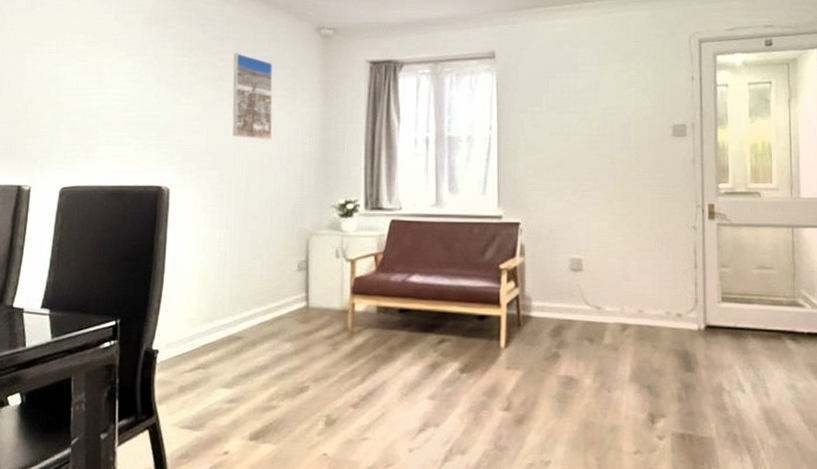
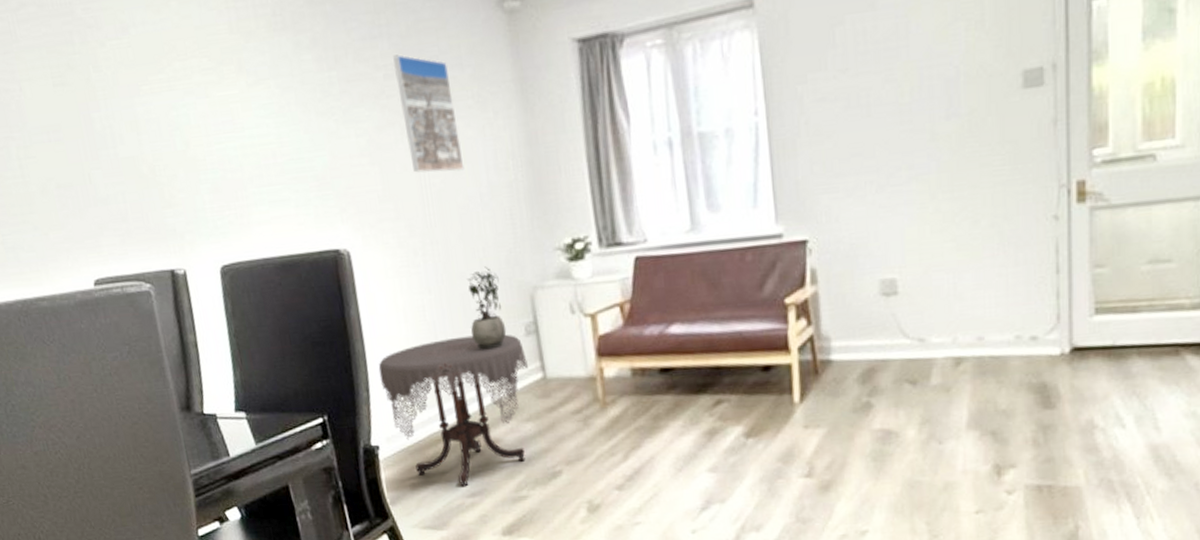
side table: none [171,266,295,393] -> present [378,334,528,487]
potted plant: none [254,213,284,279] -> present [466,266,507,350]

